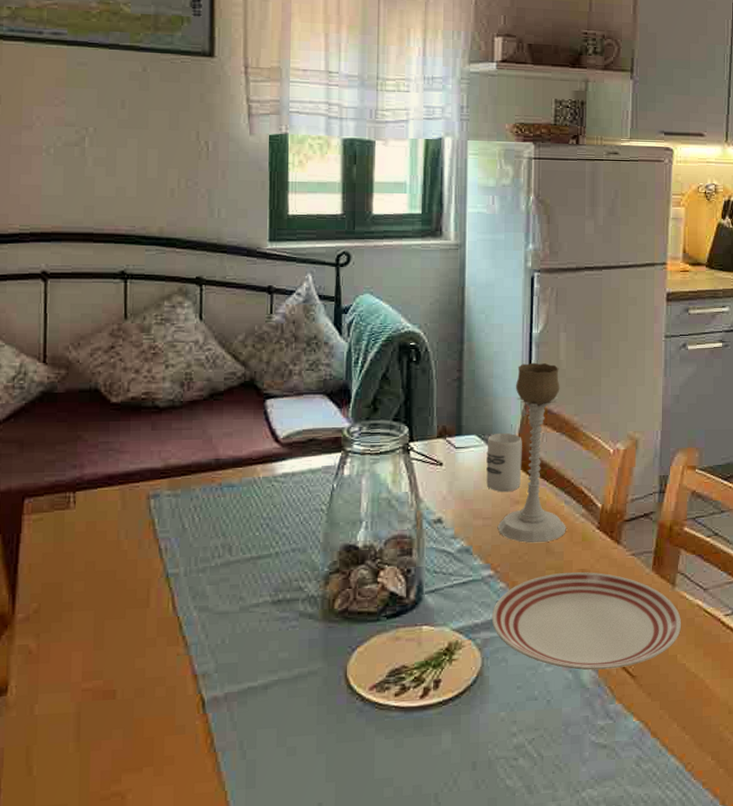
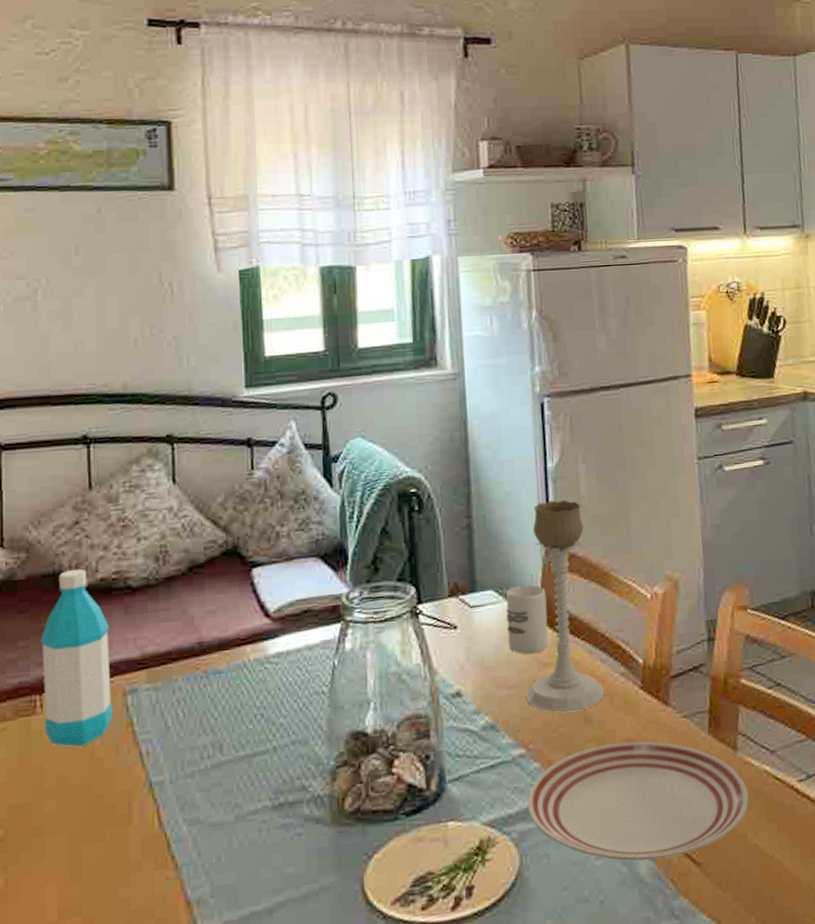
water bottle: none [76,387,138,539] -> present [40,568,113,747]

